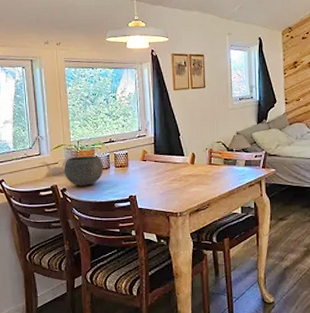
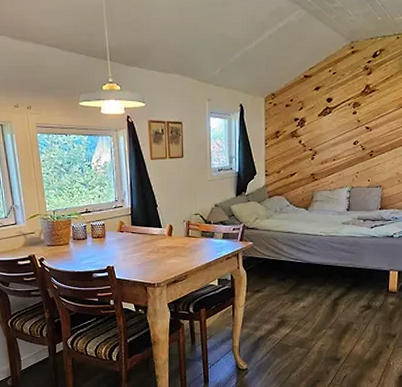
bowl: present [63,156,103,186] -> none [40,226,81,256]

